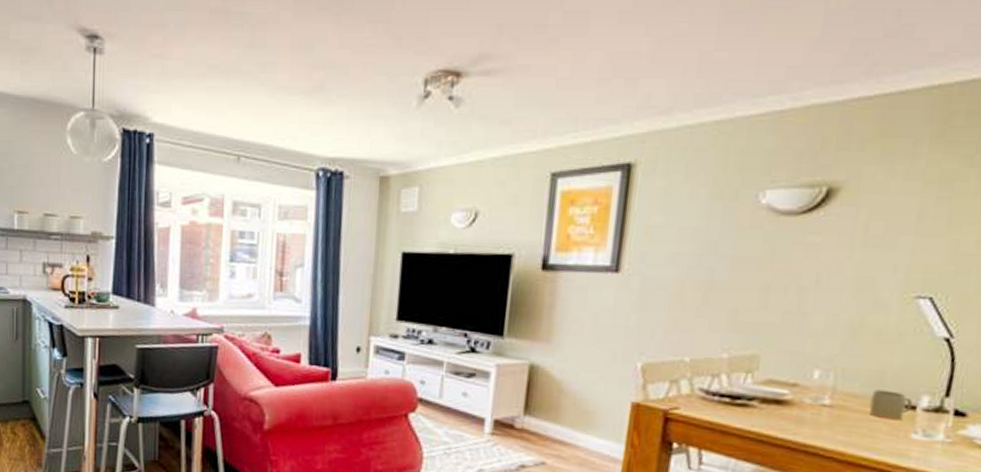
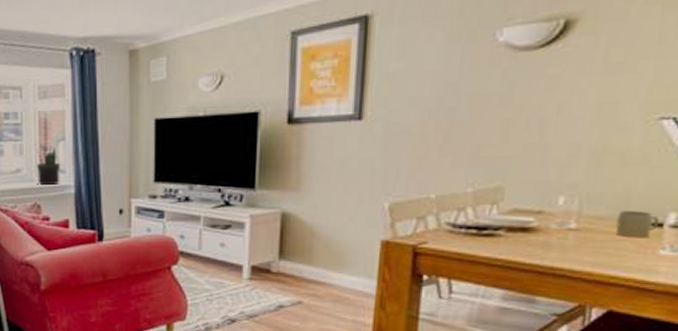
planter: none [269,273,297,316] -> present [36,147,61,186]

